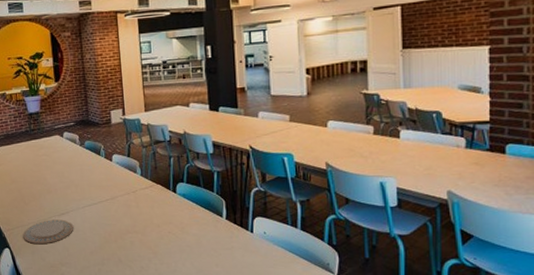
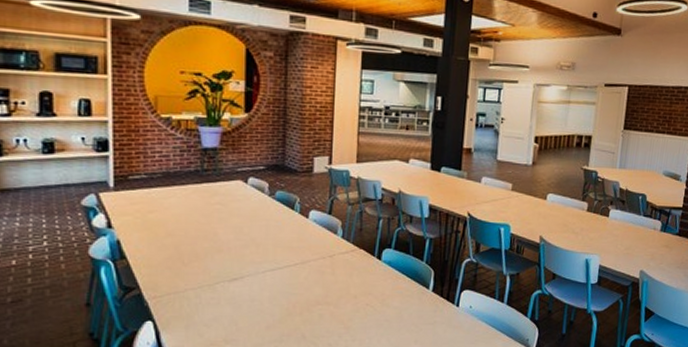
plate: present [22,219,74,245] -> none [175,286,248,317]

